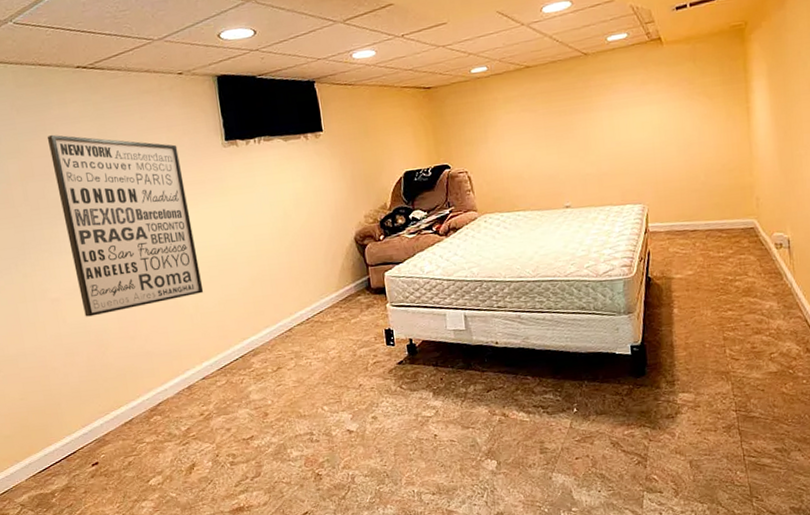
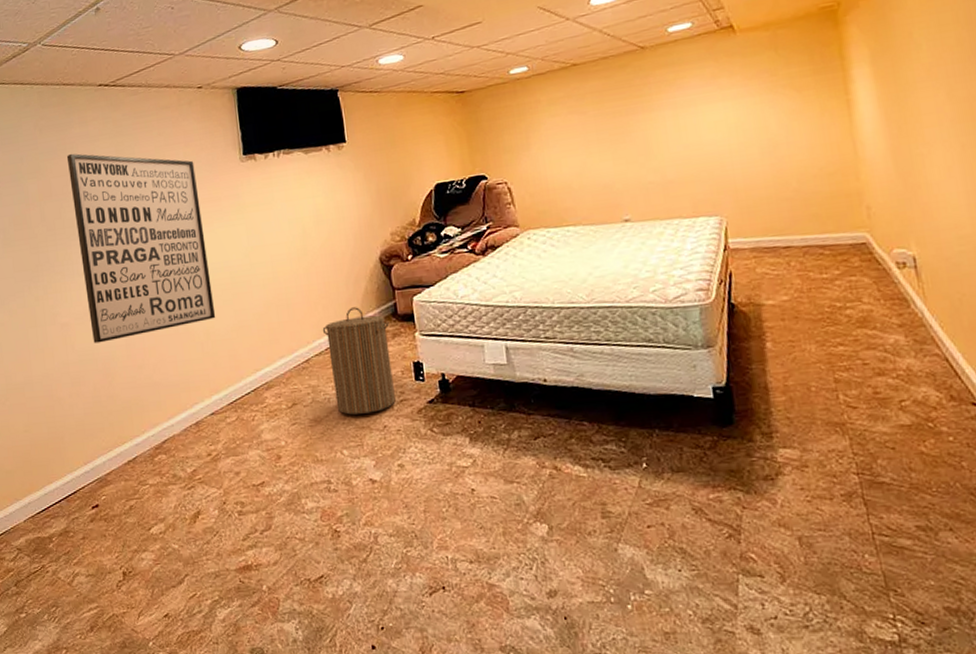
laundry hamper: none [303,282,370,376] -> present [322,307,396,415]

